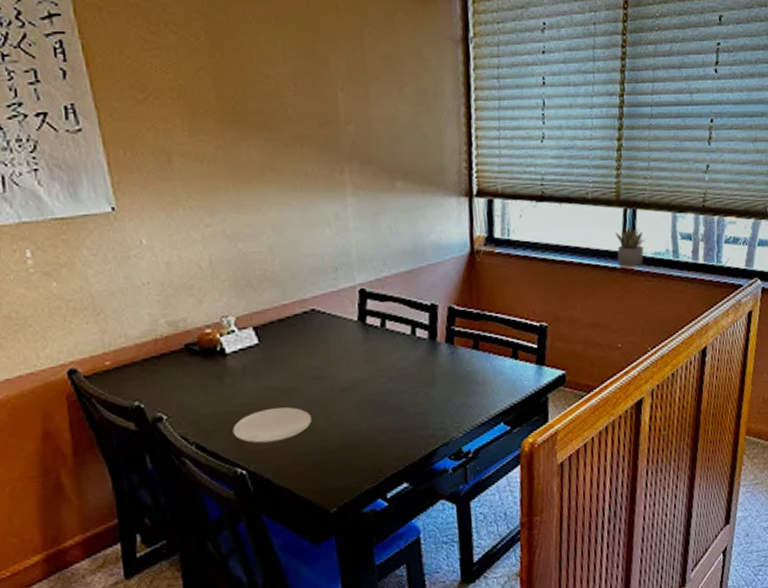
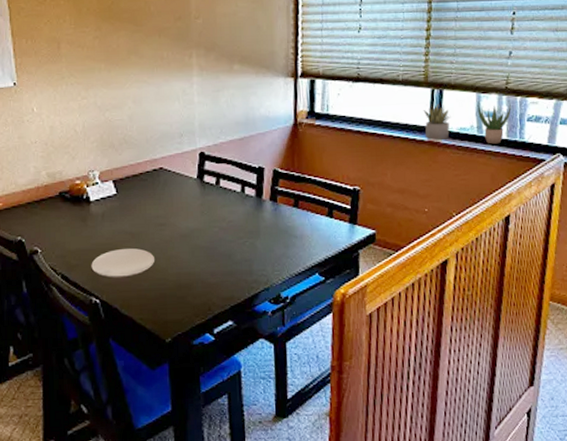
potted plant: none [673,221,709,270] -> present [477,101,511,144]

